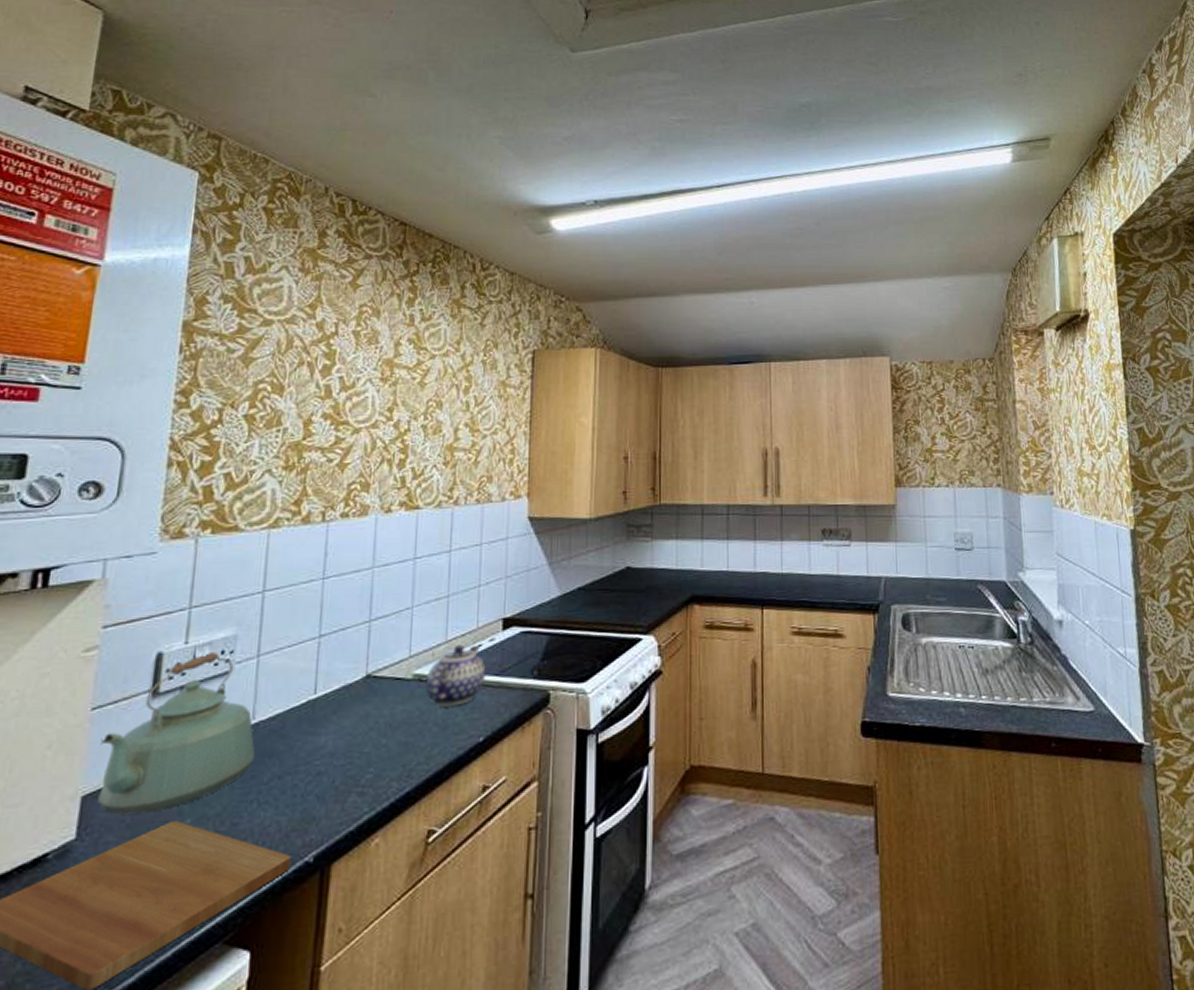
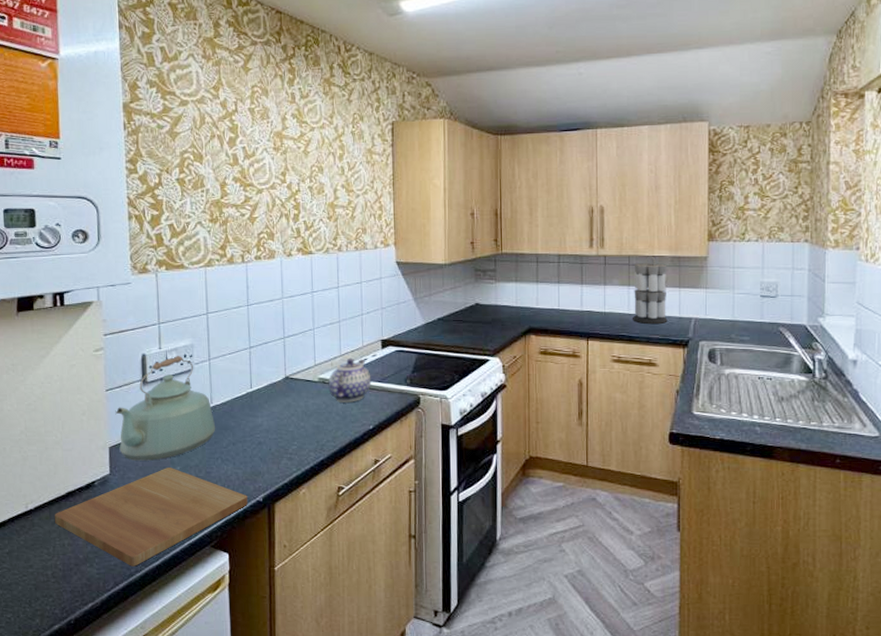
spice rack: none [814,505,855,587] -> present [633,256,668,325]

